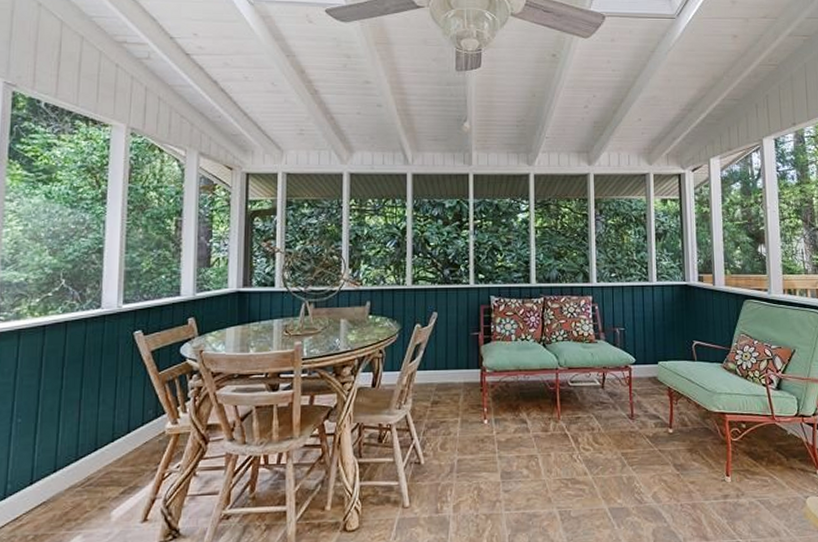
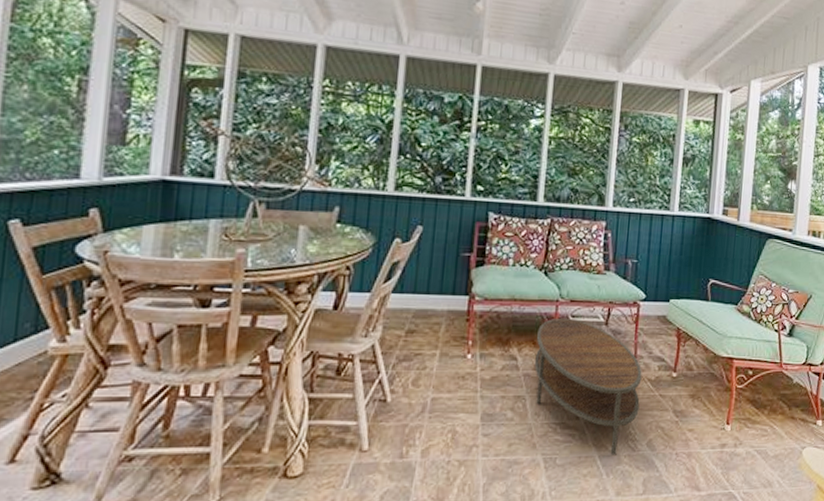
coffee table: none [542,383,641,508] -> present [534,317,642,455]

